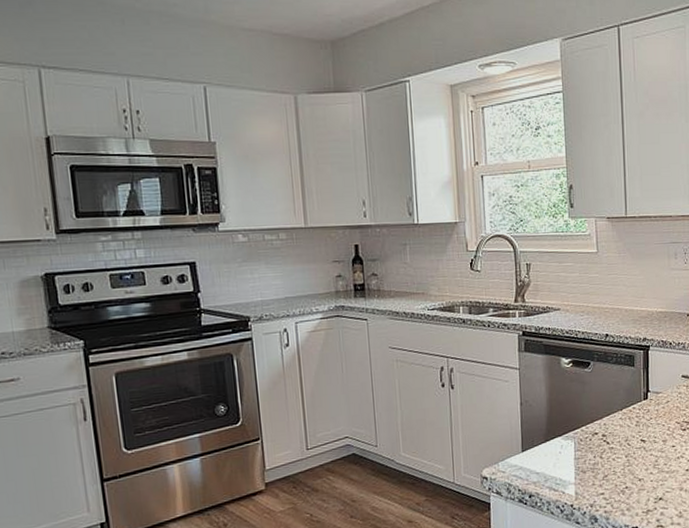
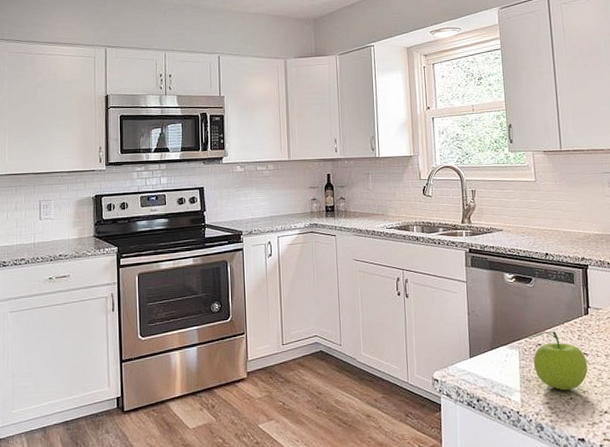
fruit: none [569,417,645,480] -> present [513,330,588,391]

